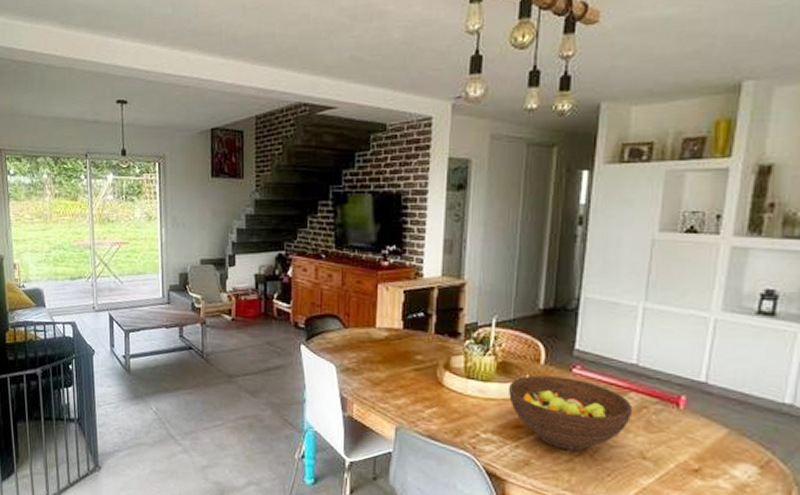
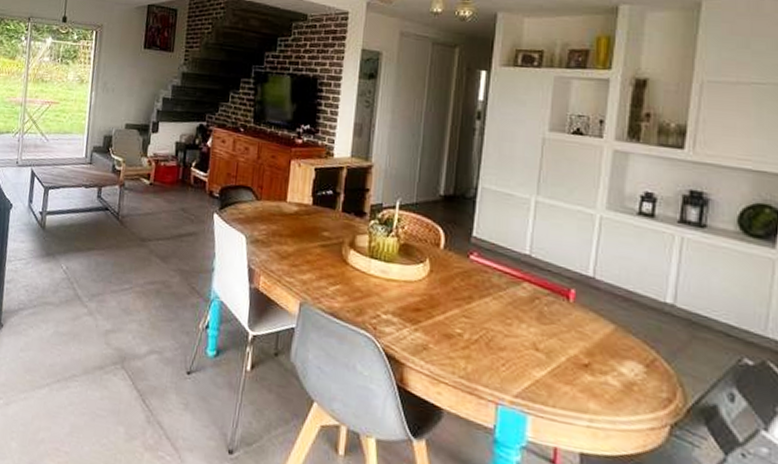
fruit bowl: present [509,375,633,452] -> none [410,259,526,339]

